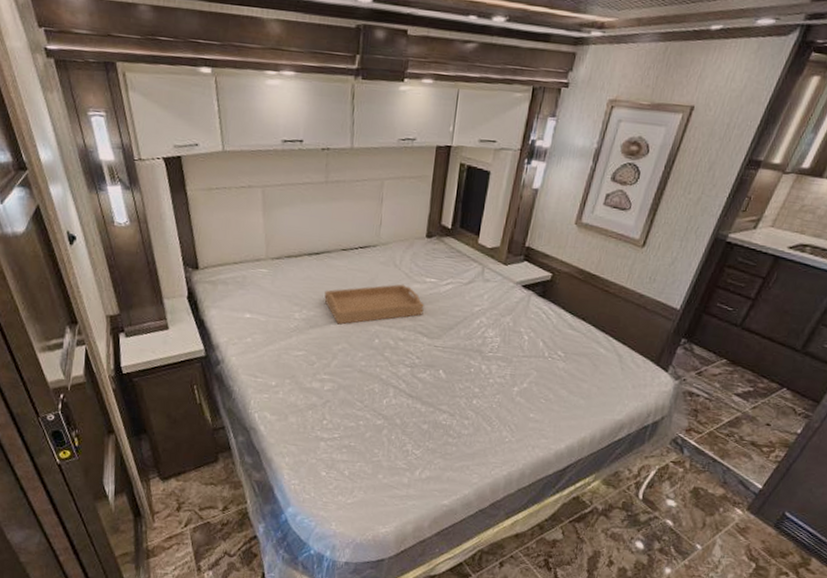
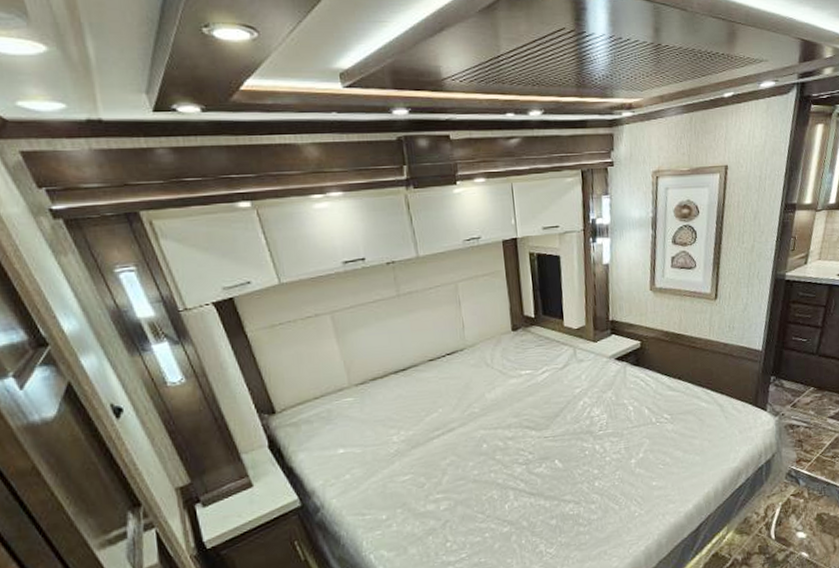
serving tray: present [324,284,424,325] -> none [420,382,526,438]

